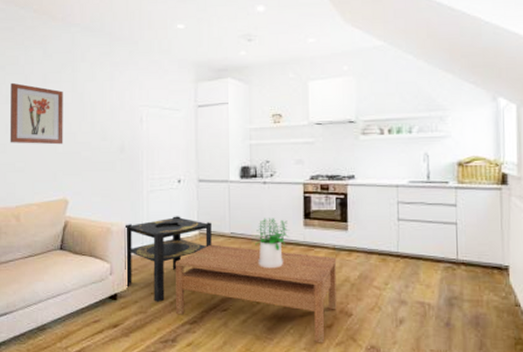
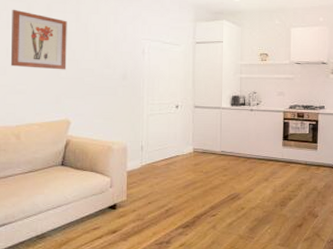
side table: present [124,216,212,302] -> none [124,136,205,210]
coffee table: present [176,244,337,343] -> none [171,161,308,239]
potted plant: present [255,218,290,269] -> none [242,139,271,181]

